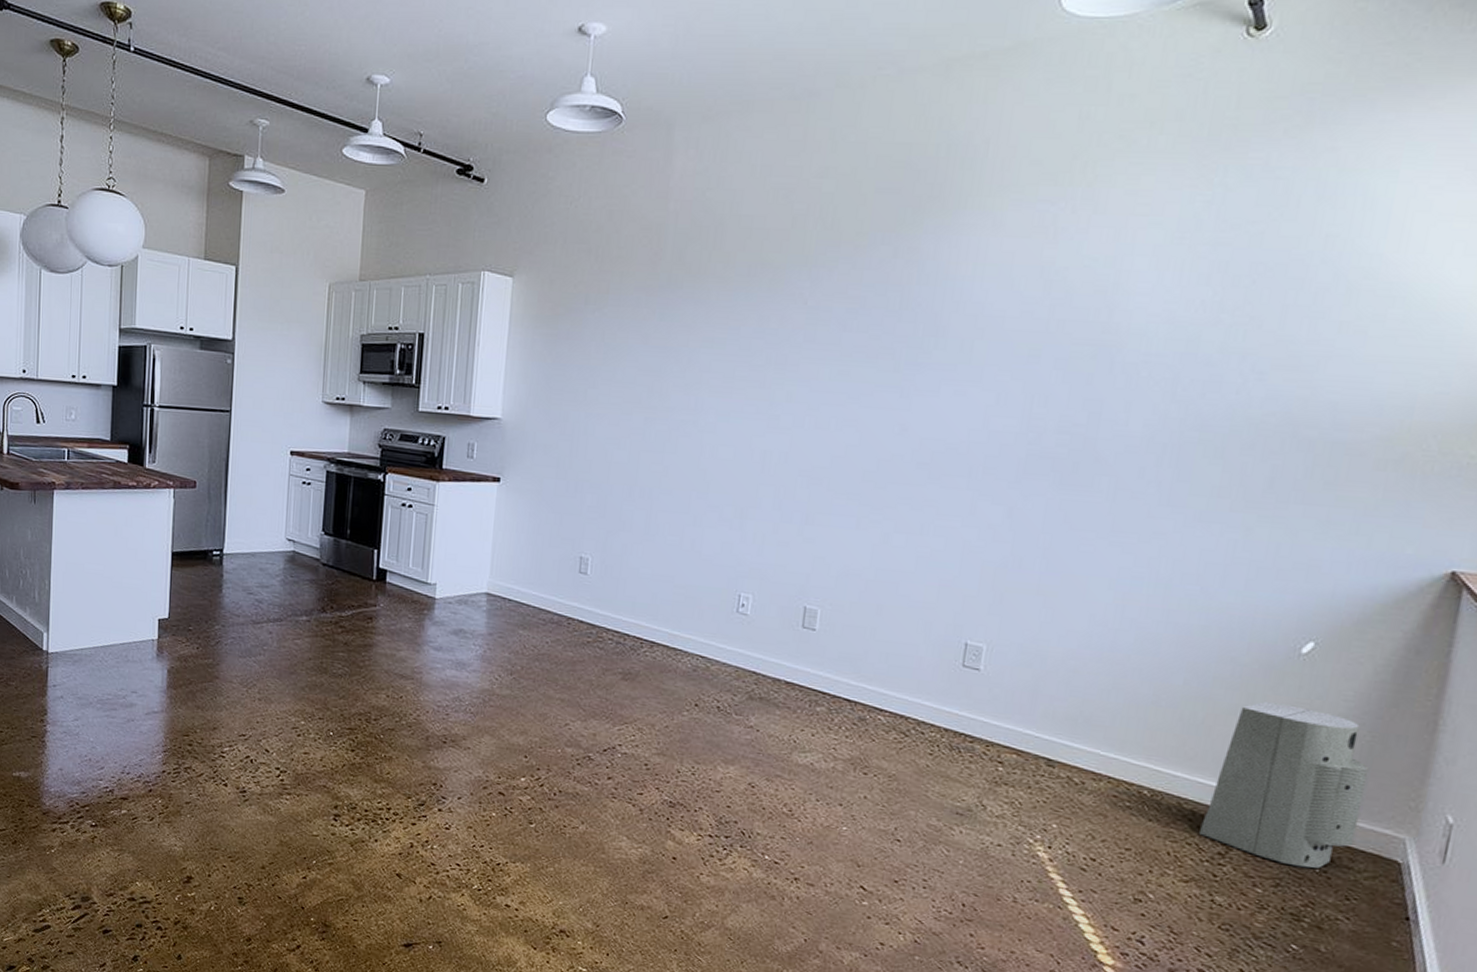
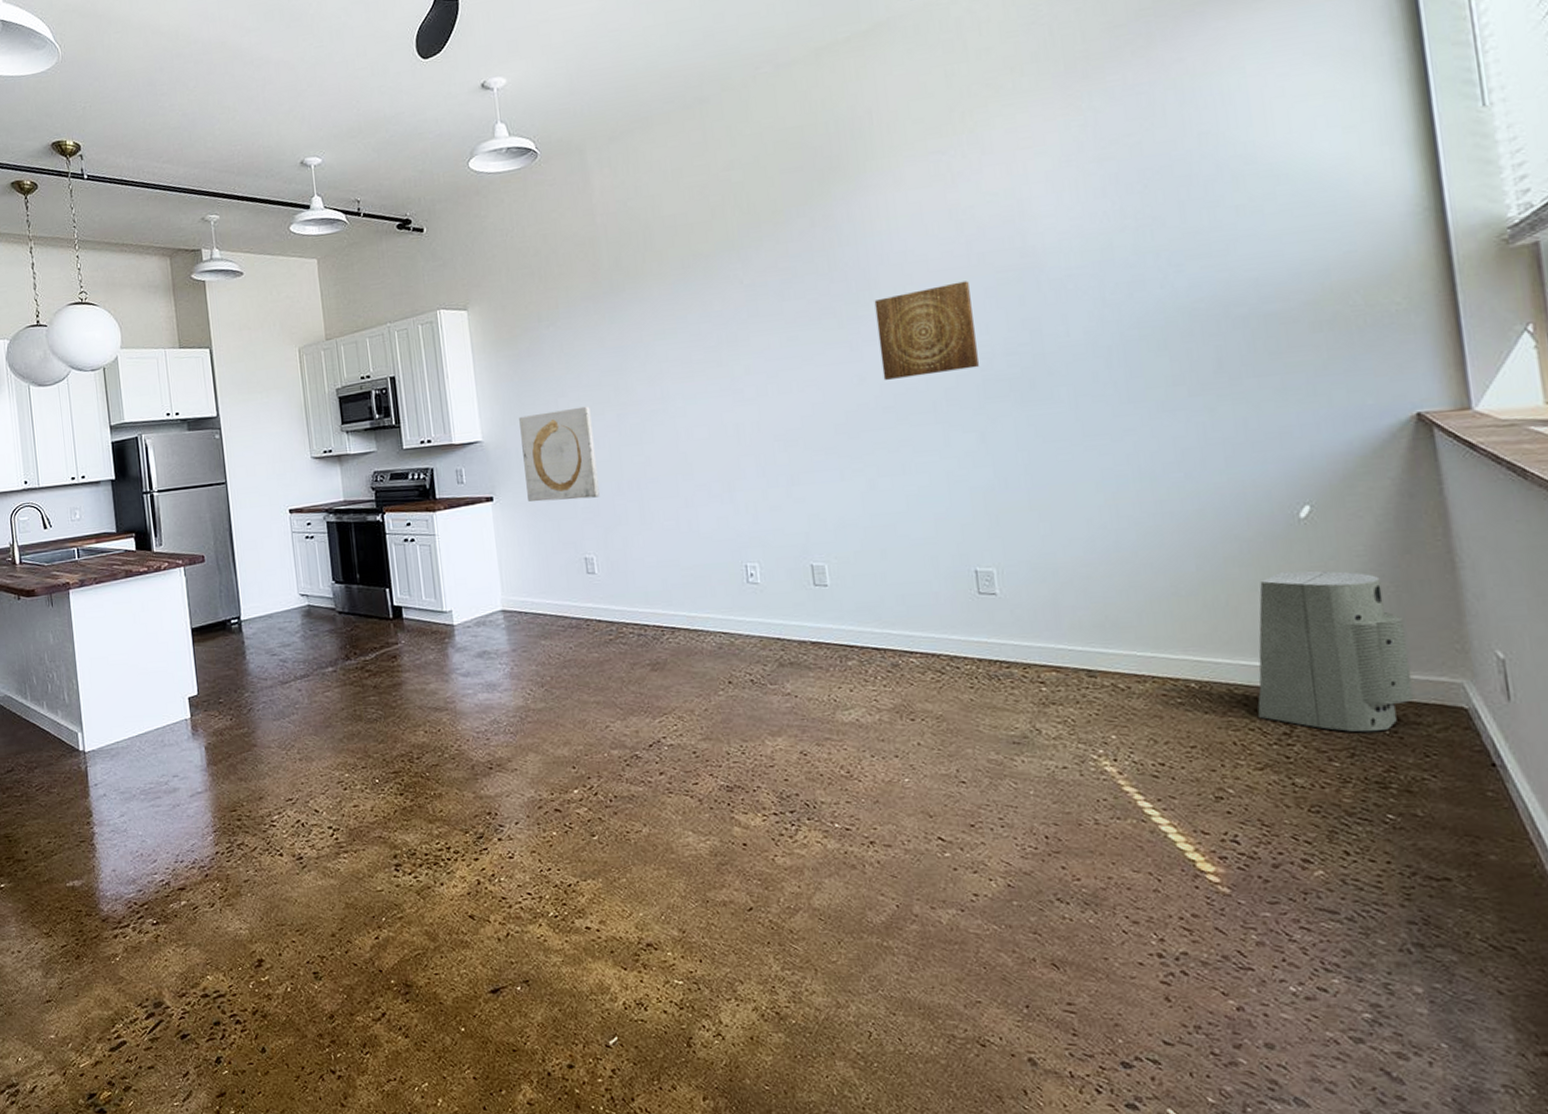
wall art: none [535,400,619,499] -> present [519,406,600,502]
wall art: none [926,346,1041,440] -> present [874,281,979,380]

